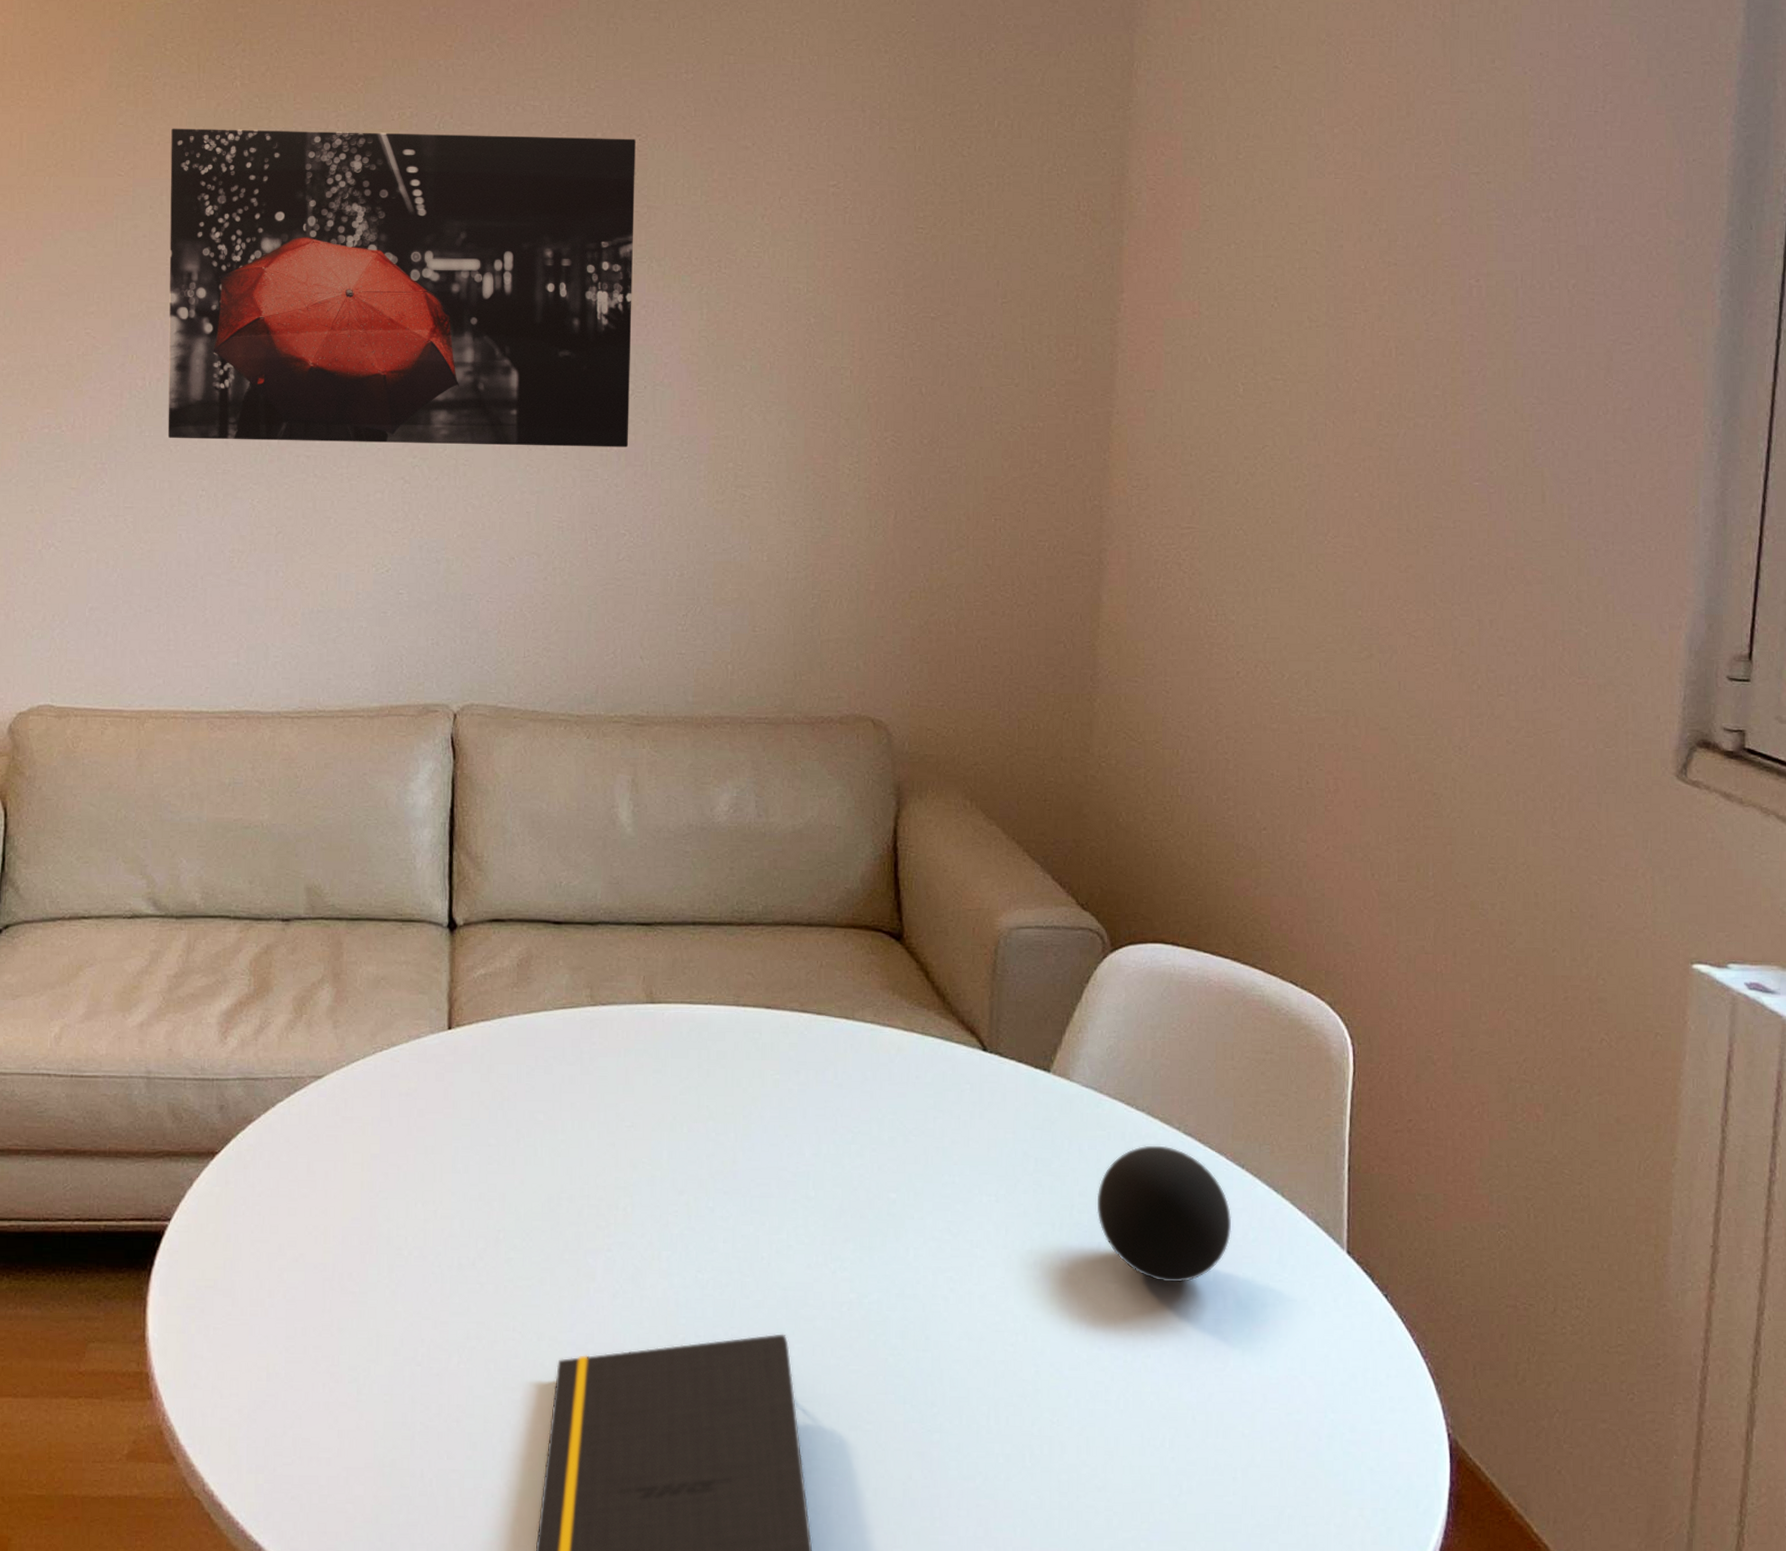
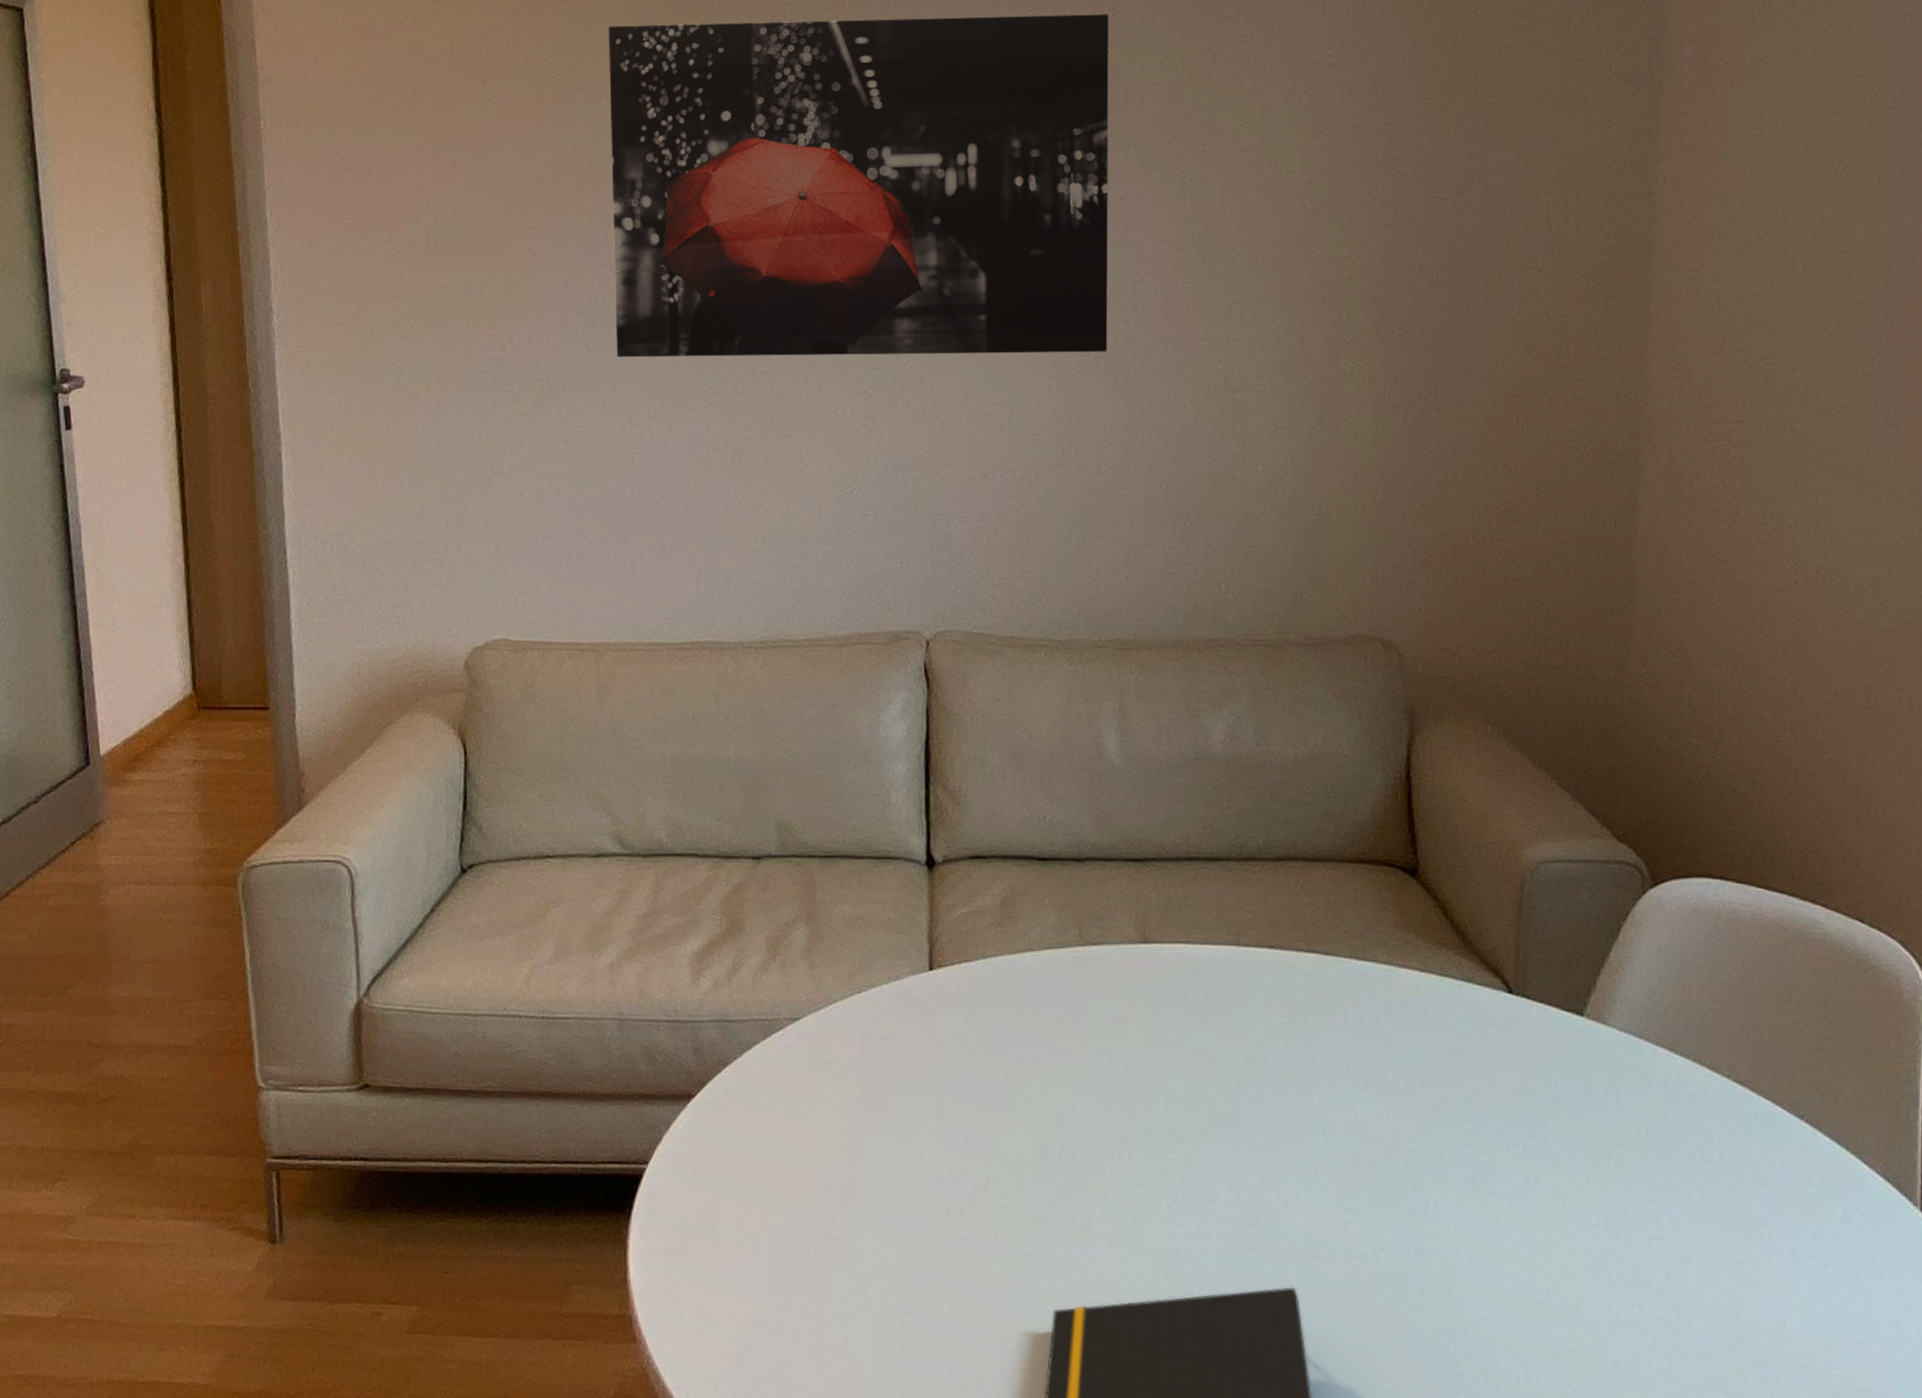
decorative ball: present [1096,1145,1232,1283] -> none [1636,1094,1789,1240]

